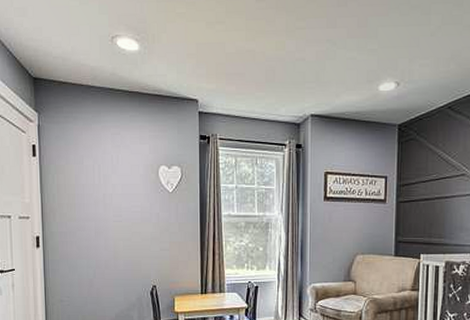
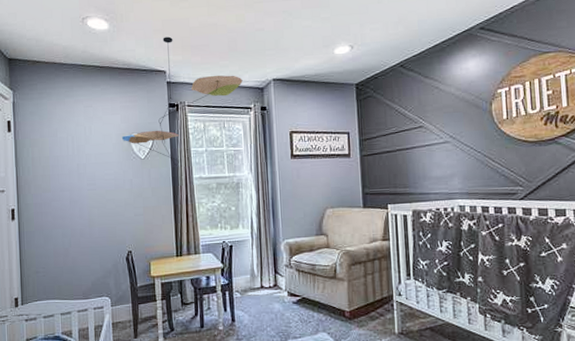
ceiling mobile: none [149,62,279,202] -> present [121,36,243,166]

